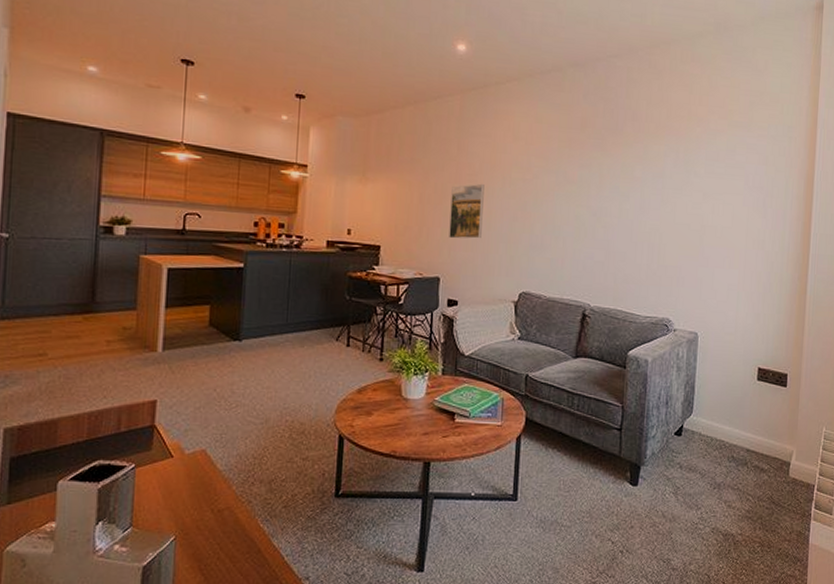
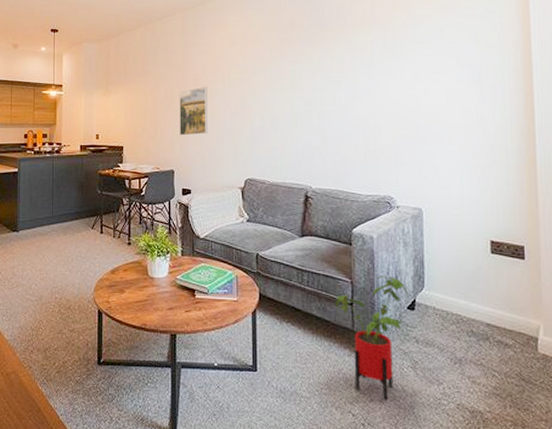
house plant: none [603,400,677,527] -> present [334,275,409,401]

